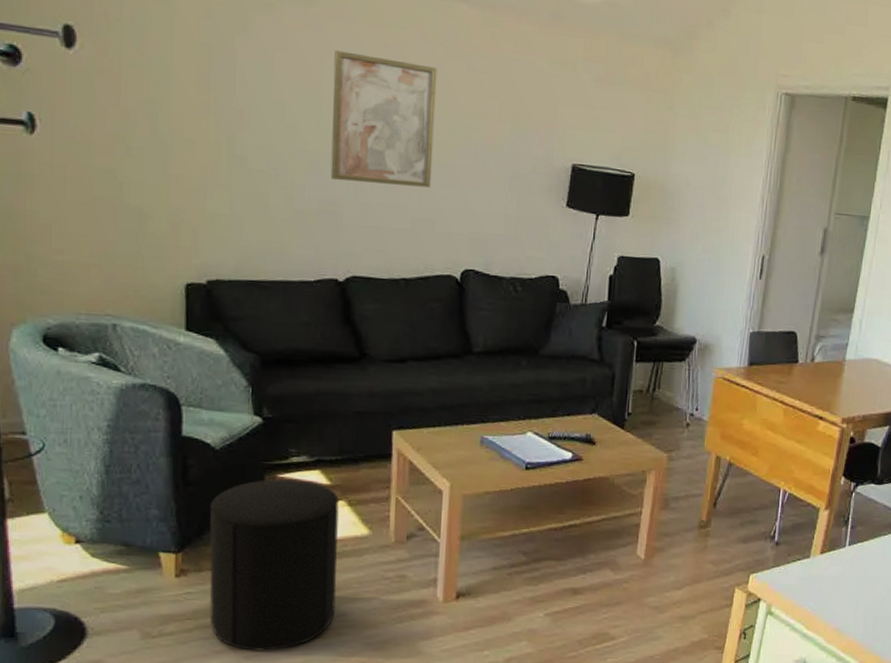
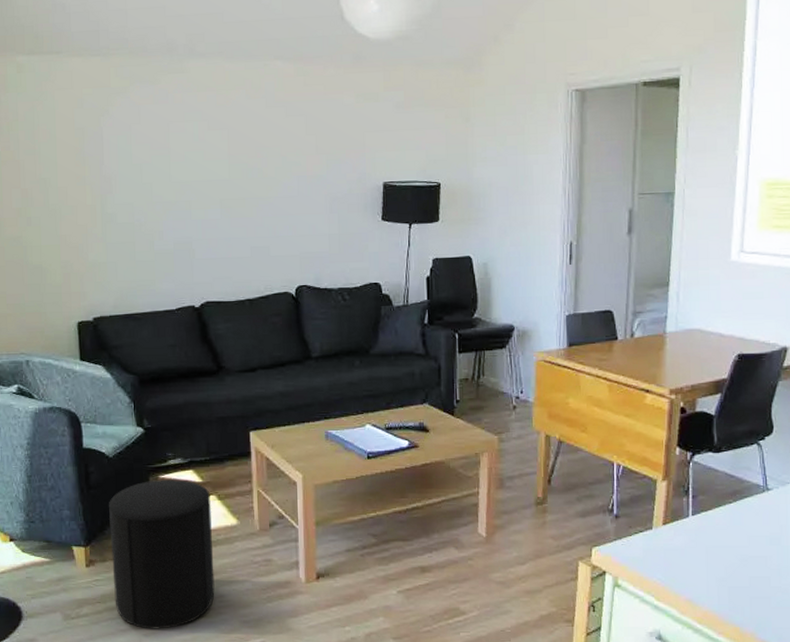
wall art: present [330,50,437,188] -> none [177,116,264,224]

